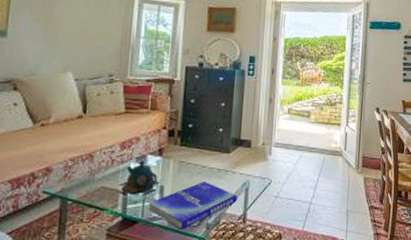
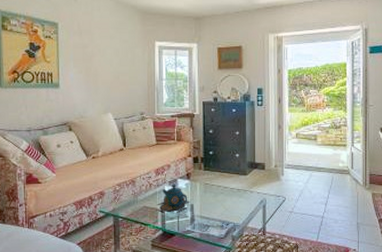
book: present [148,182,237,230] -> none [182,200,256,241]

